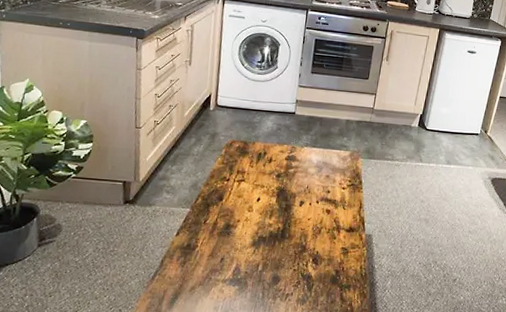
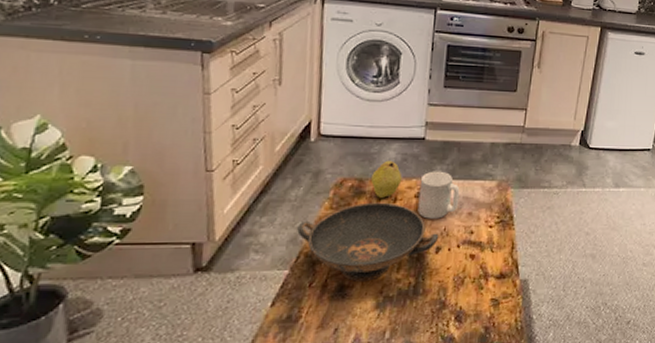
decorative bowl: none [197,161,303,223] -> present [297,202,439,282]
fruit: none [253,128,277,158] -> present [371,160,402,198]
mug: none [287,139,321,178] -> present [418,171,460,219]

